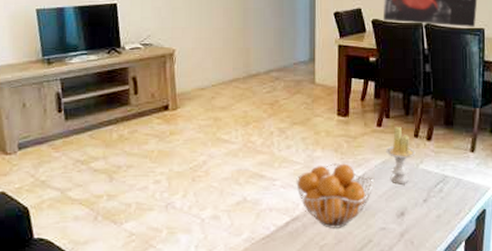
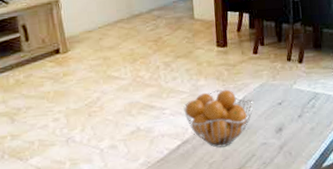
candle: present [386,126,416,185] -> none [262,52,289,104]

